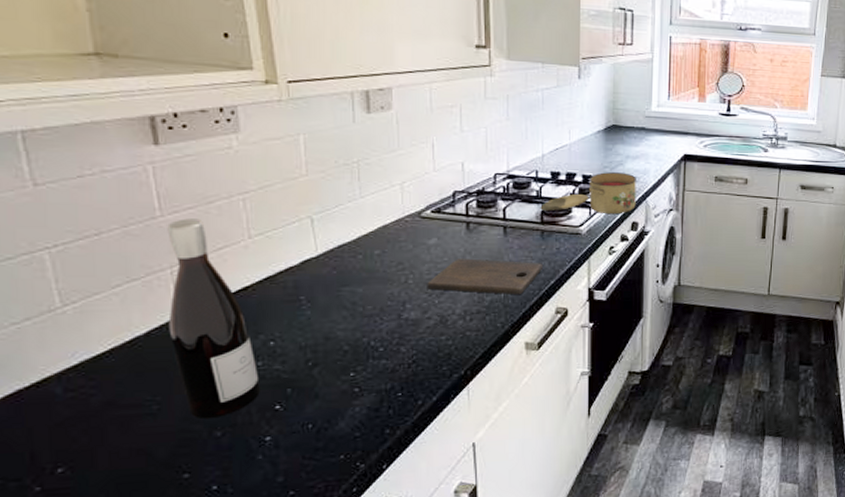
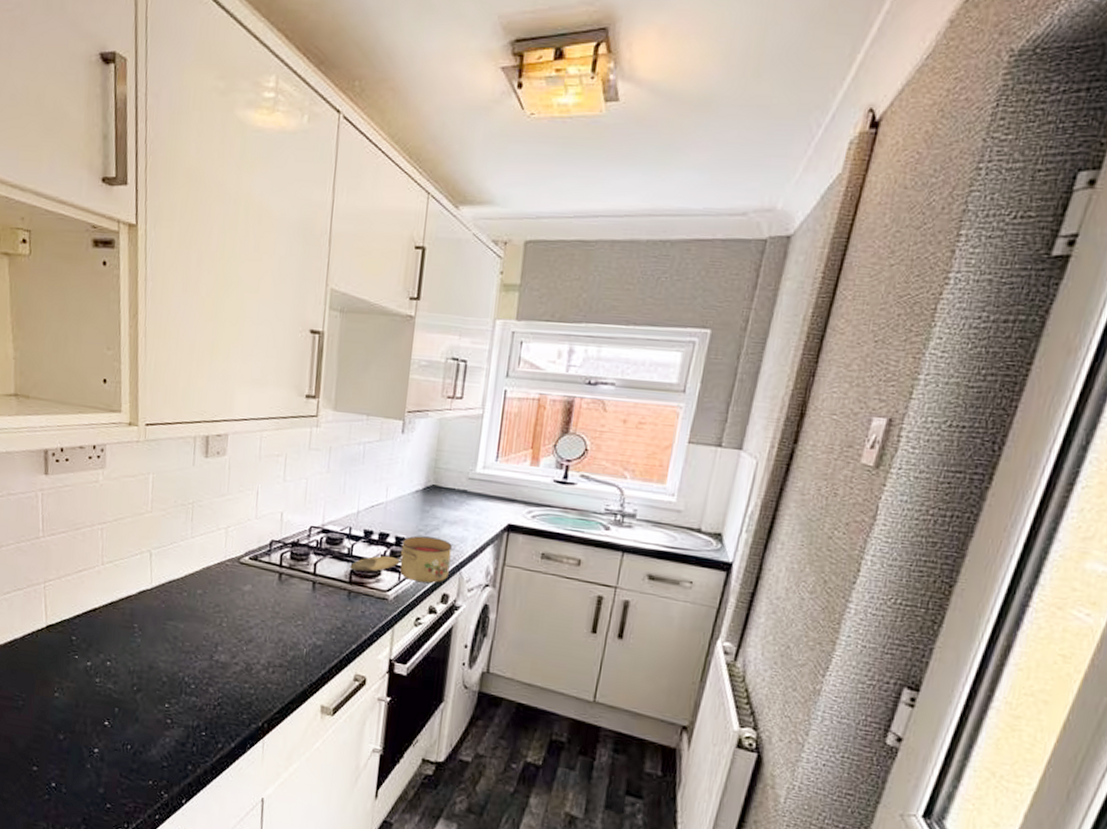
bottle: present [167,218,260,420] -> none [37,541,96,723]
cutting board: present [427,258,542,295] -> none [237,608,346,655]

